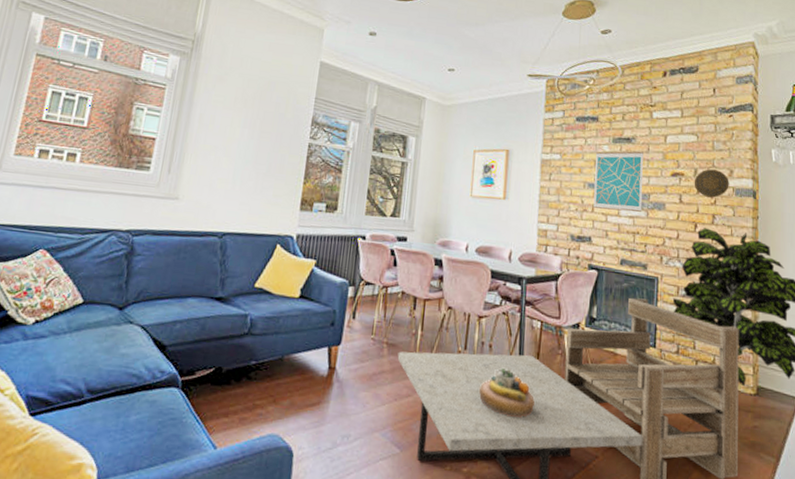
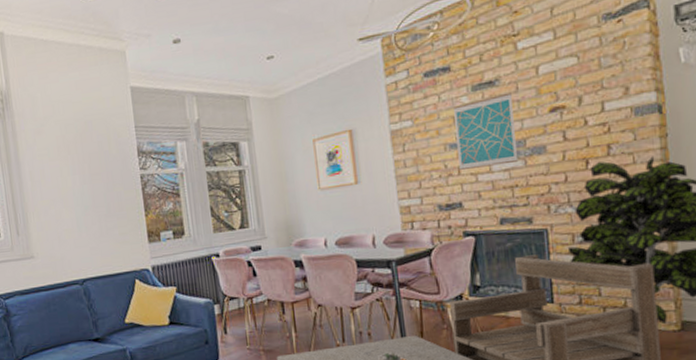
decorative plate: present [694,169,729,198] -> none [579,91,626,127]

